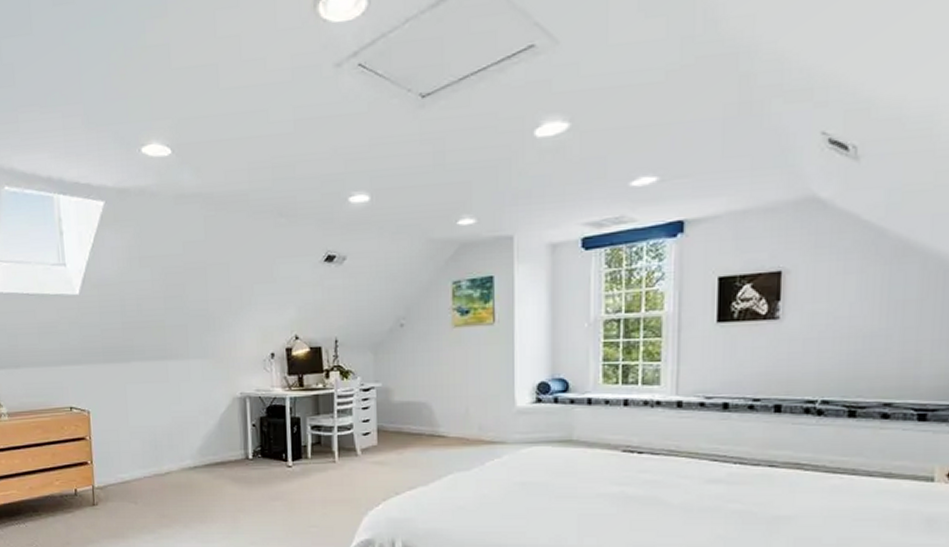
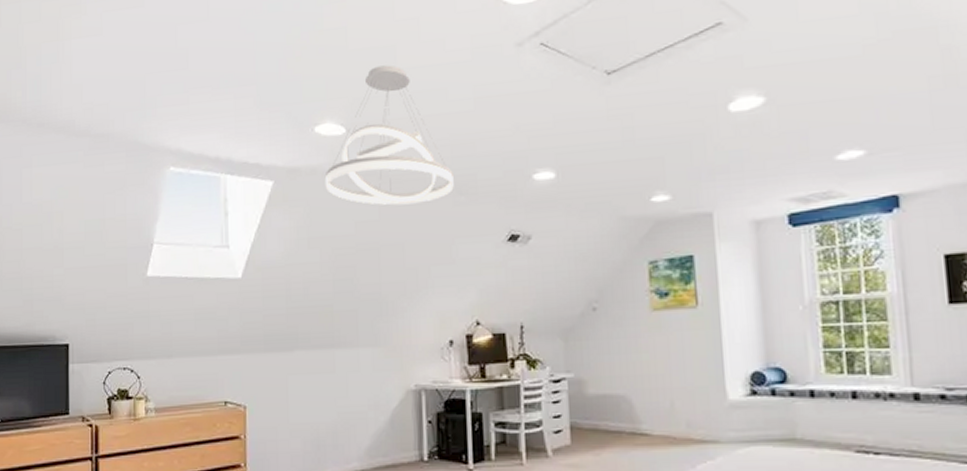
pendant light: none [152,84,275,226] -> present [324,65,454,205]

